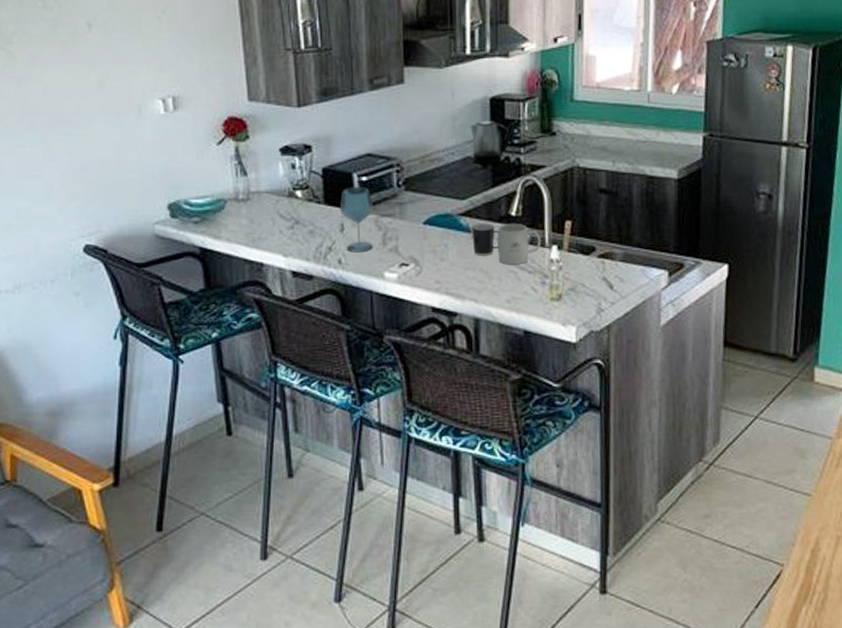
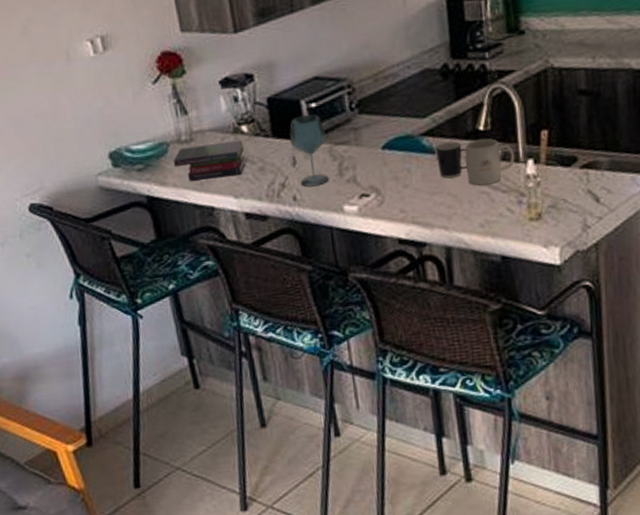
books: none [229,203,297,237] -> present [173,140,246,181]
kettle: present [469,120,510,165] -> none [425,24,473,76]

